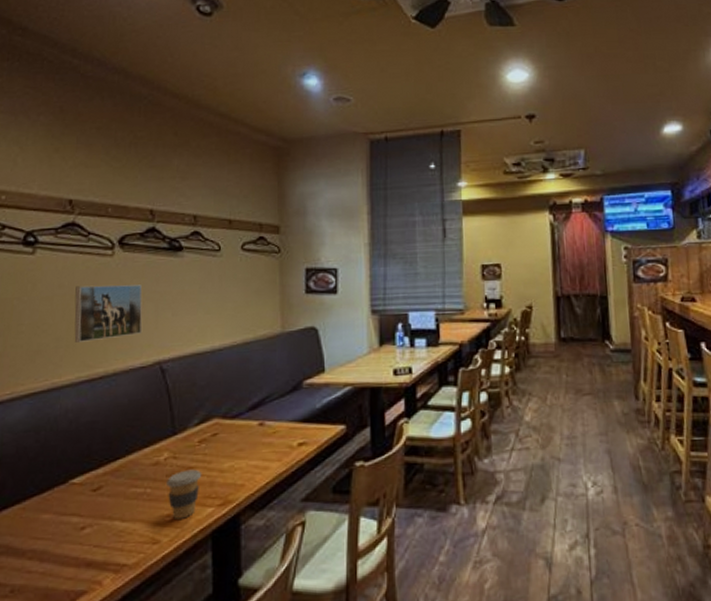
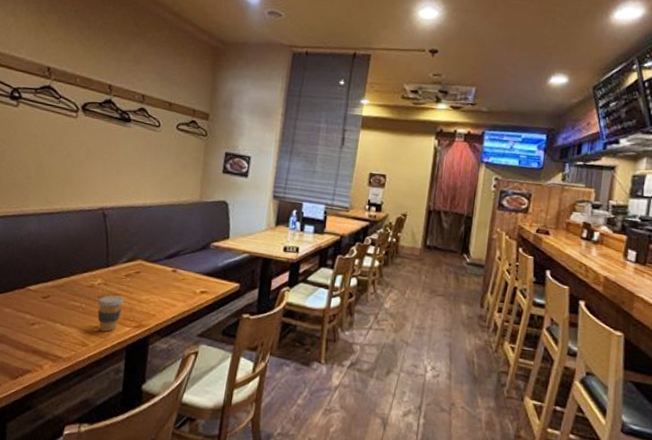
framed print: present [74,284,143,342] -> none [41,138,96,184]

